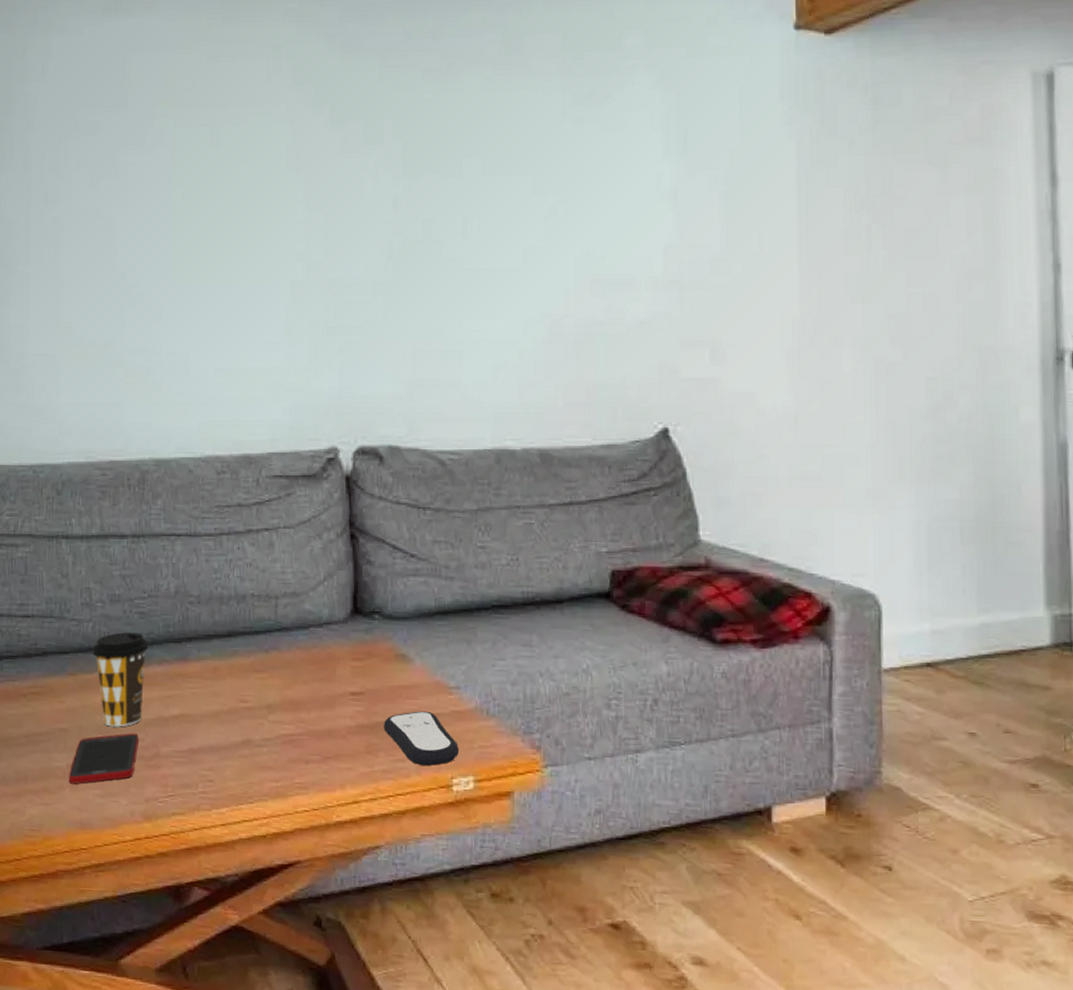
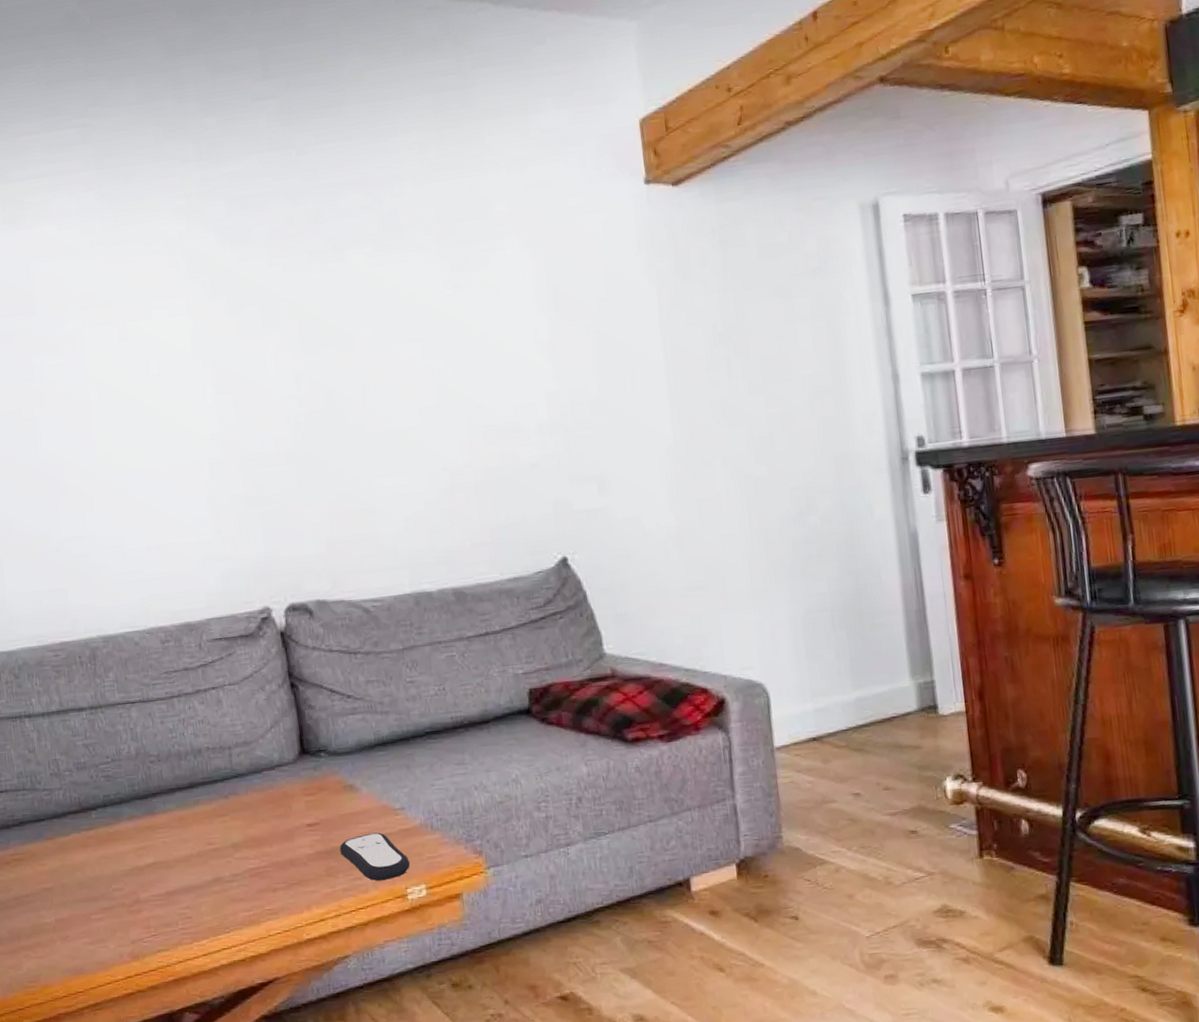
cell phone: present [68,733,139,784] -> none [58,884,120,936]
coffee cup: present [92,632,149,727] -> none [66,794,119,882]

